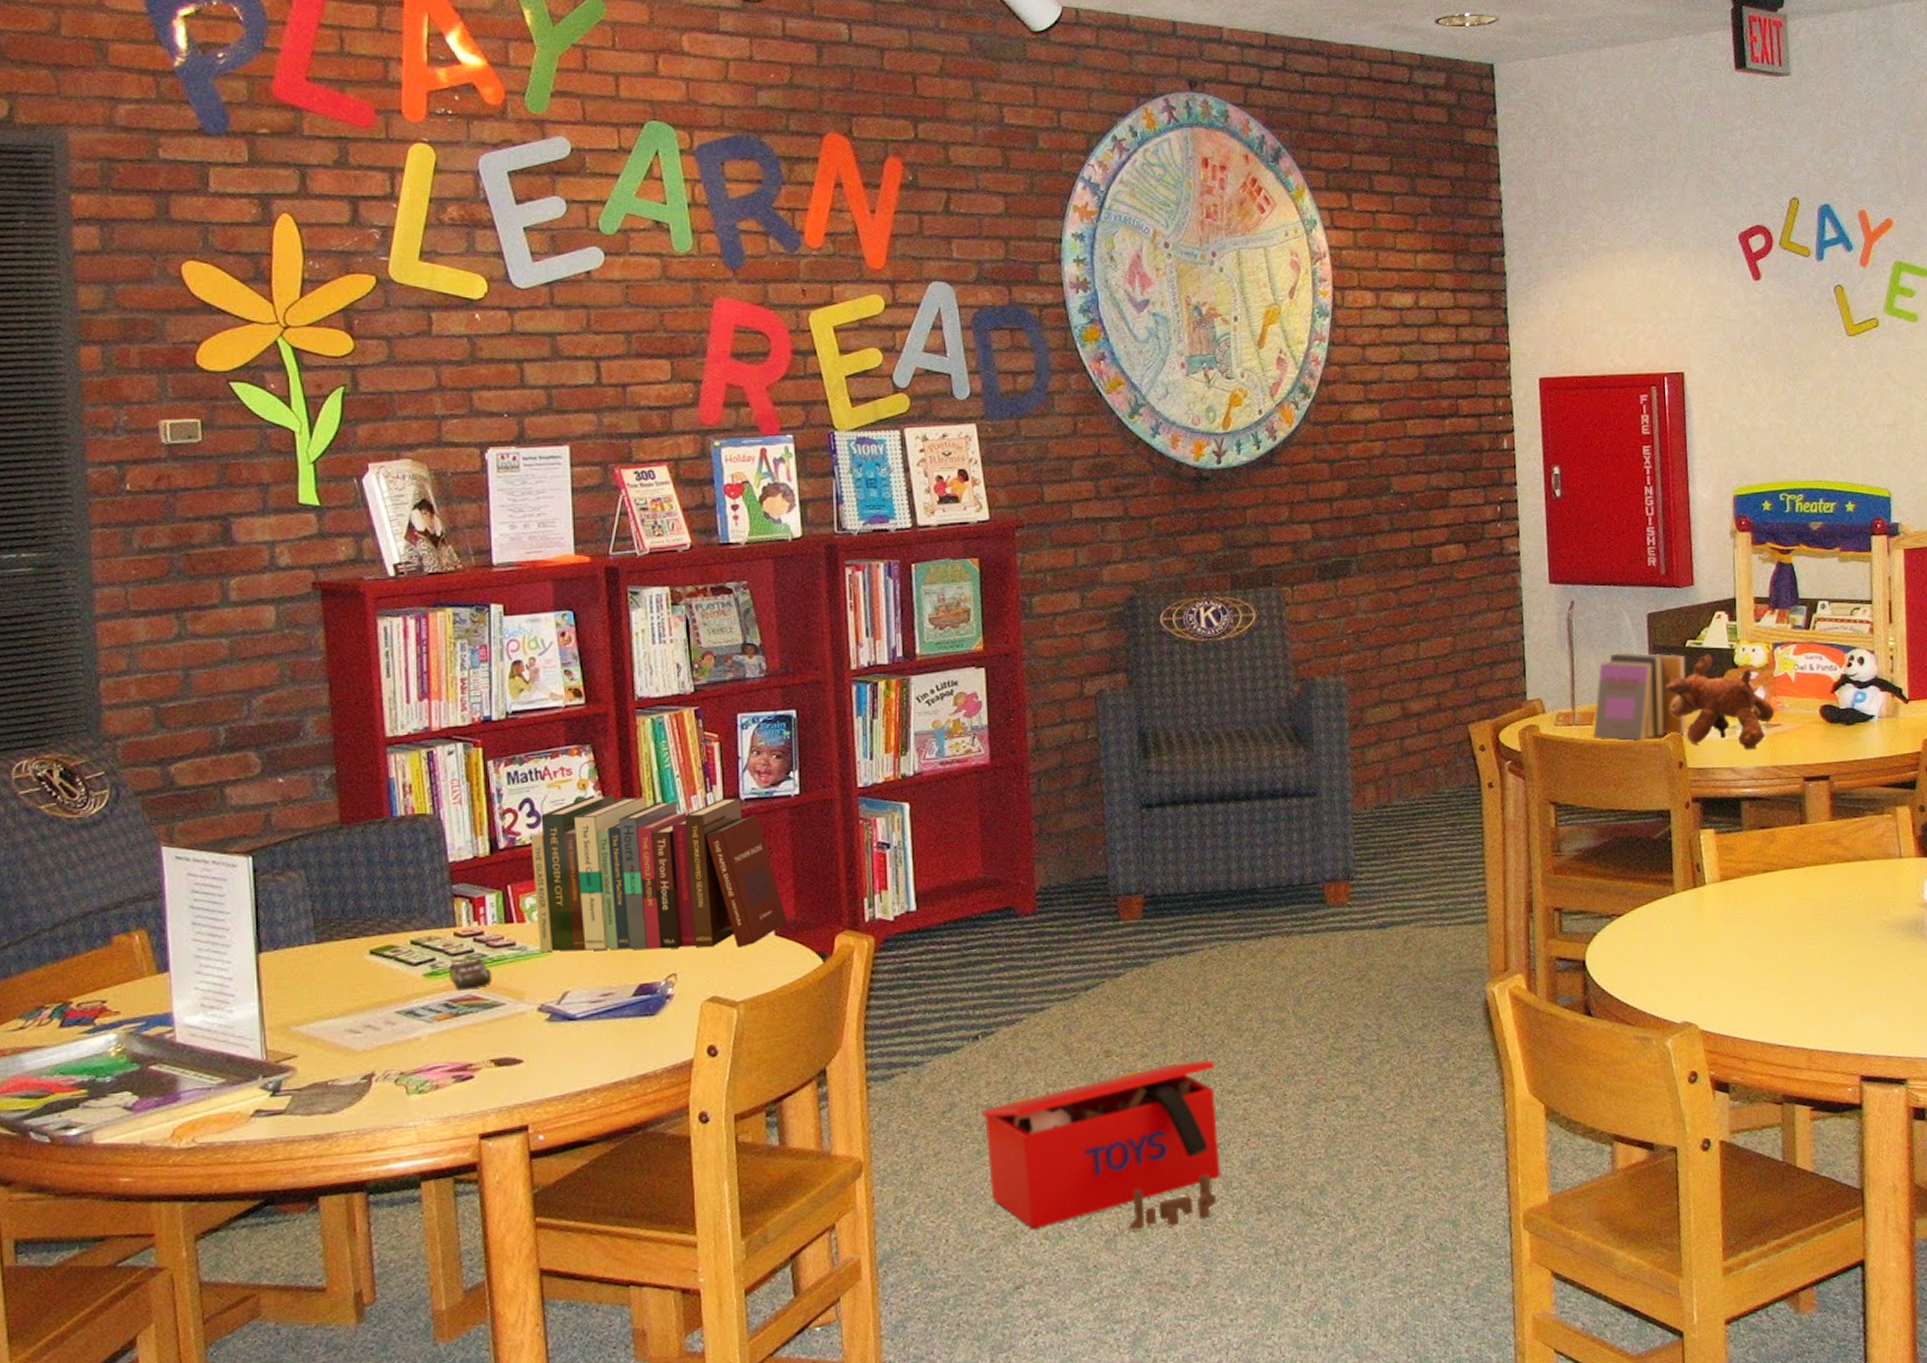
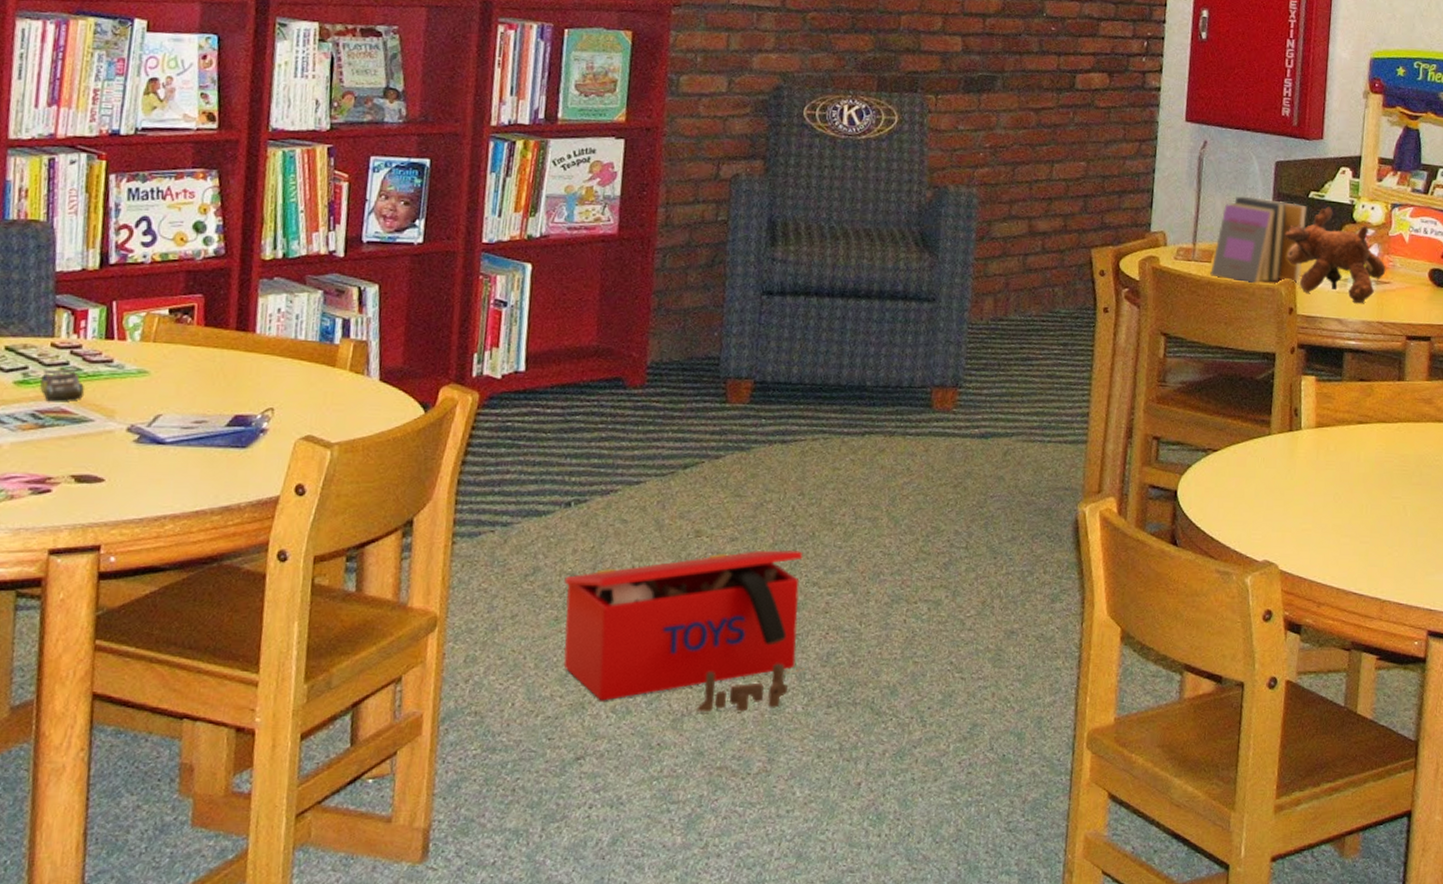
books: present [530,794,788,952] -> none [137,221,395,389]

